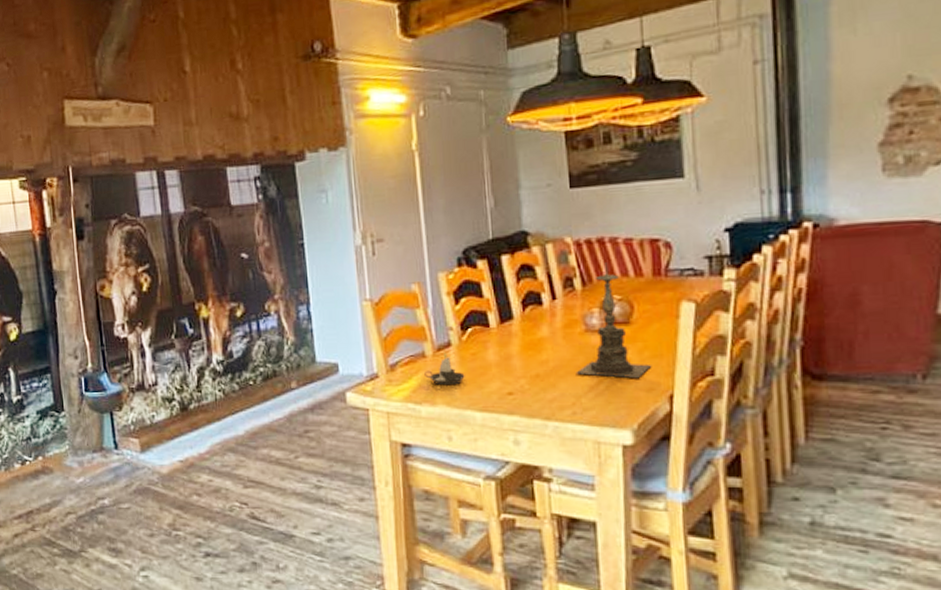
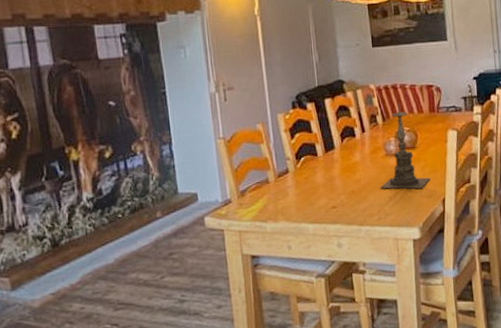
candle: present [424,351,465,386] -> none [268,177,300,205]

